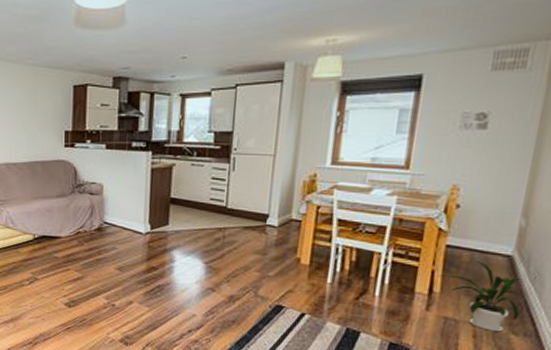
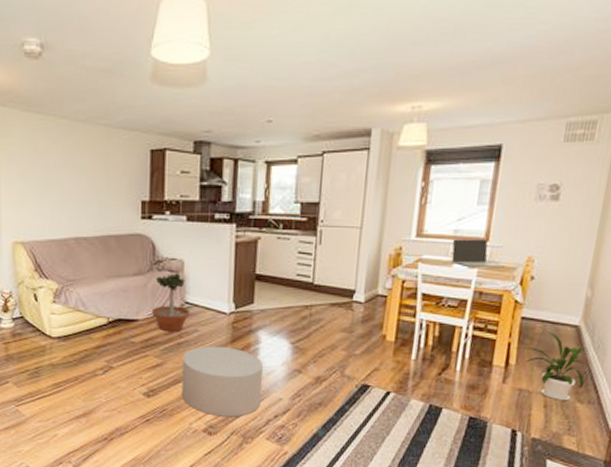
potted tree: none [74,192,108,249] -> present [152,269,190,332]
pouf: none [100,262,177,330] -> present [181,346,263,417]
laptop: none [369,167,427,195] -> present [451,239,505,267]

